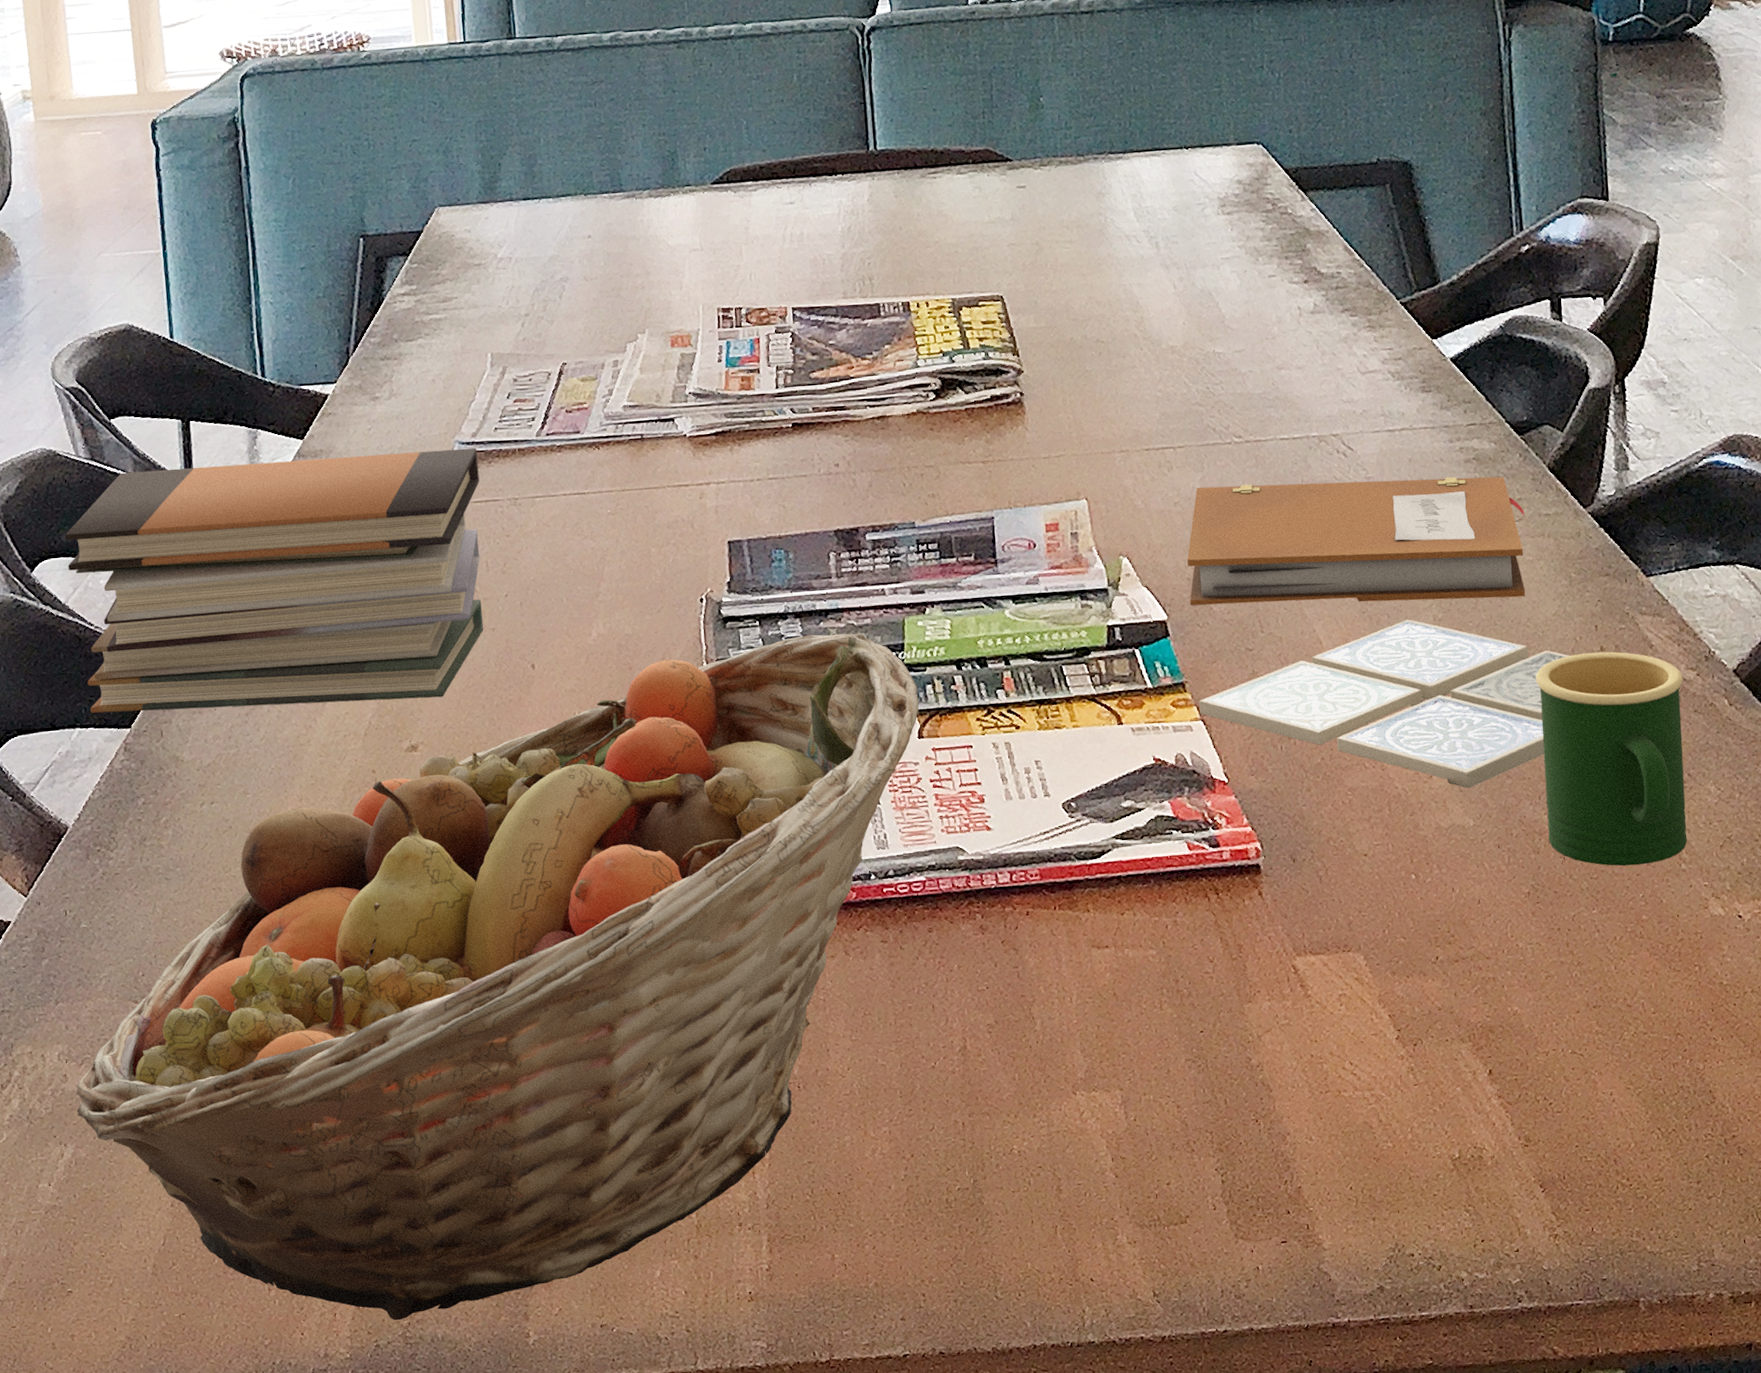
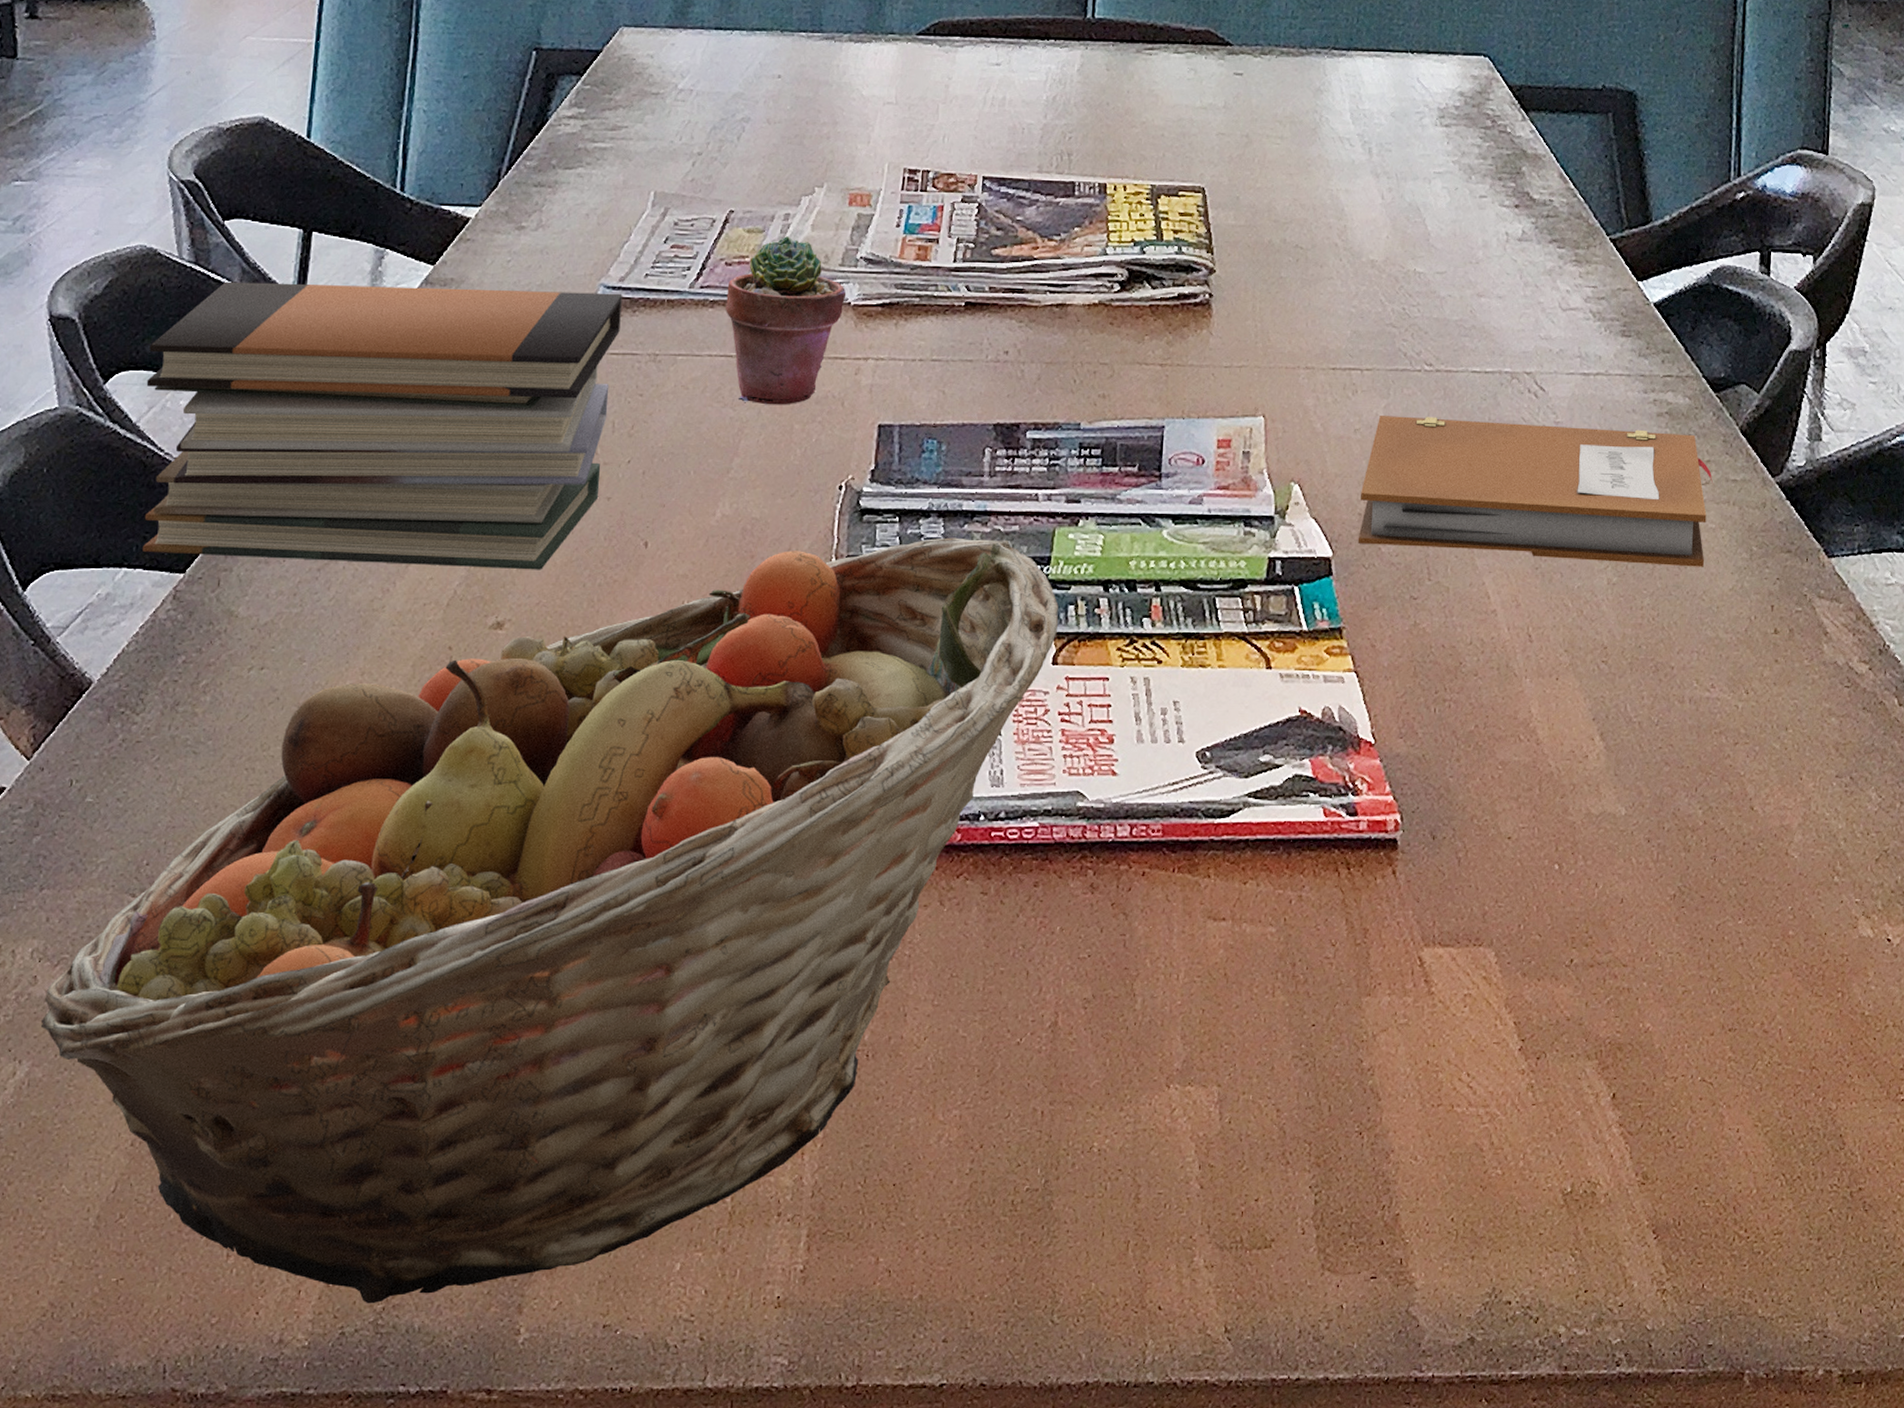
potted succulent: none [571,381,681,534] -> present [725,236,847,405]
drink coaster: present [1199,619,1571,789] -> none [1354,580,1743,773]
mug: present [1535,651,1688,866] -> none [1701,634,1854,874]

